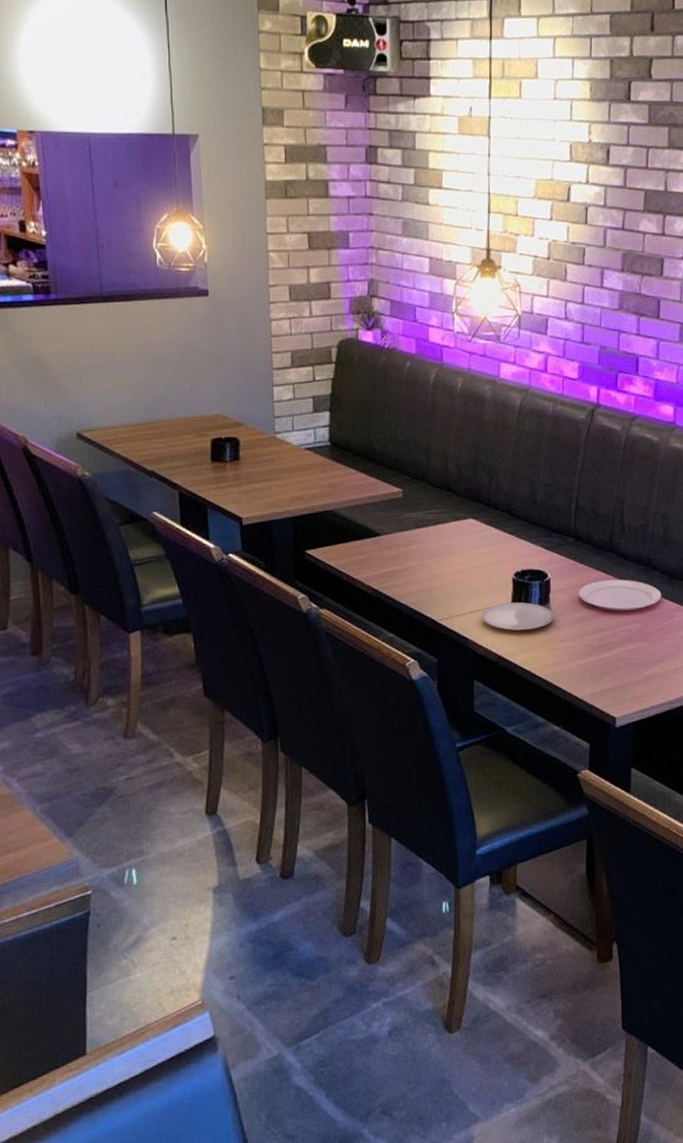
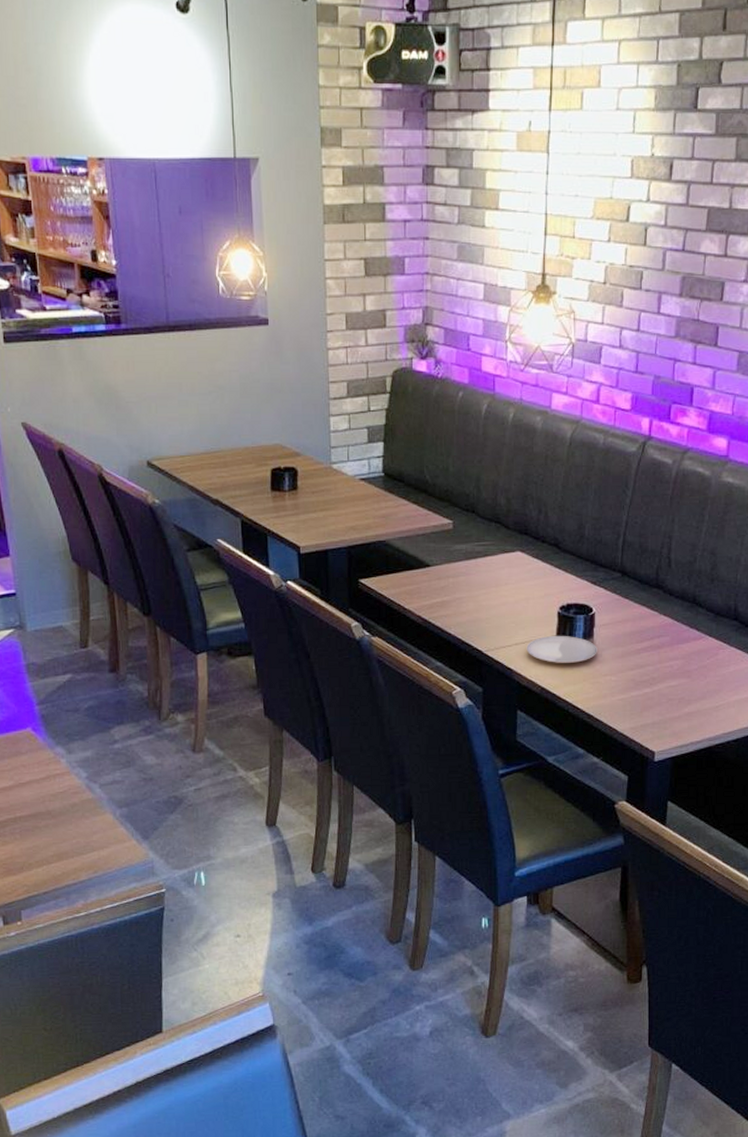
plate: present [578,579,662,612] -> none [623,615,706,648]

